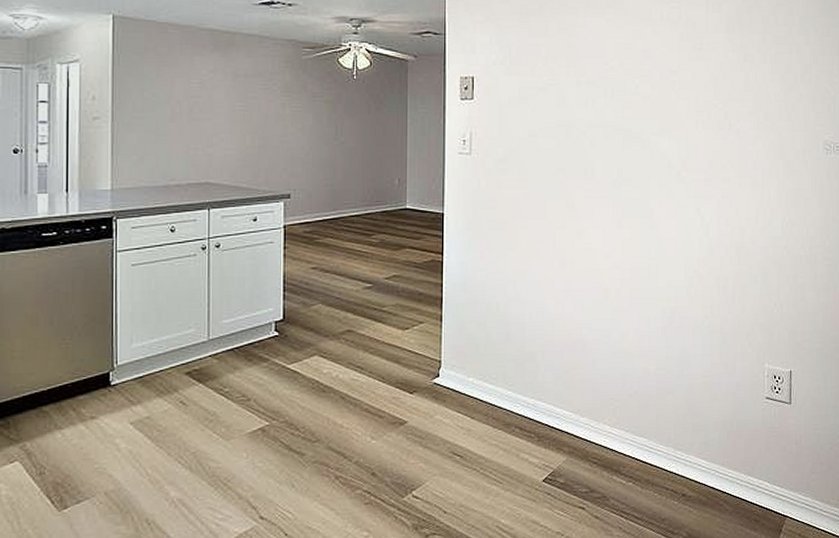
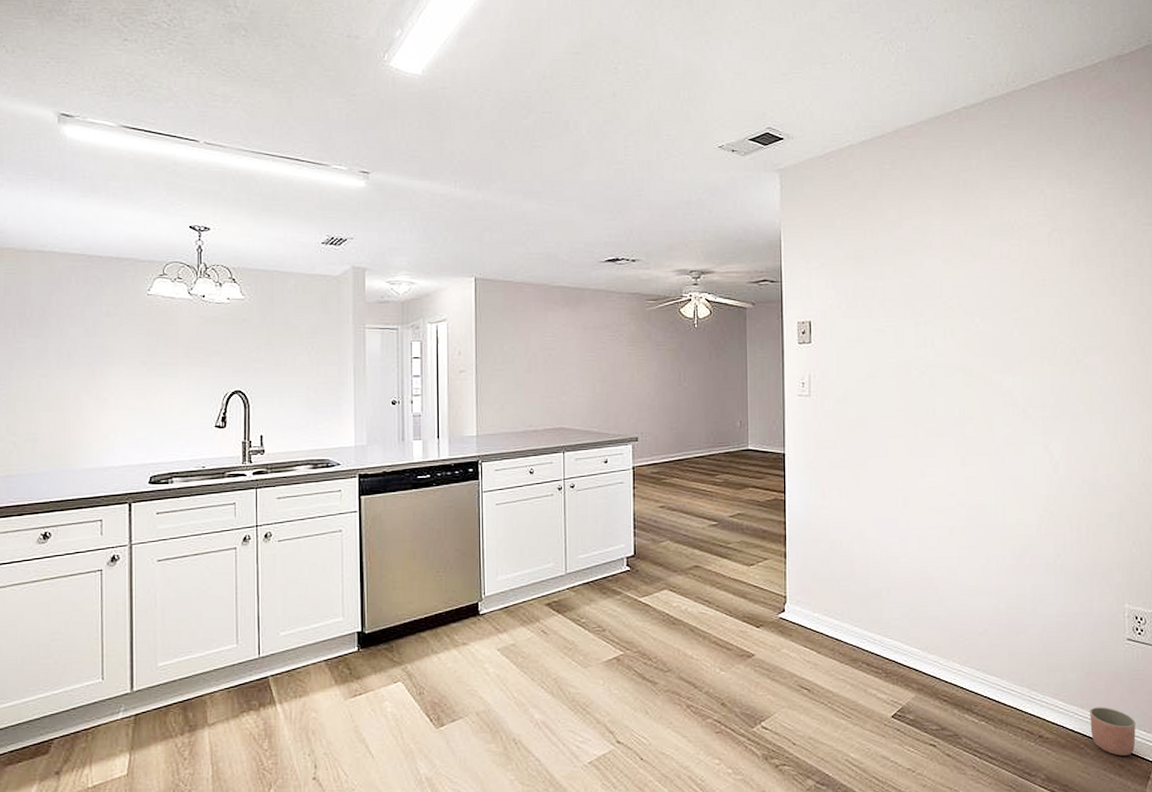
planter: none [729,464,771,511] -> present [1090,707,1136,756]

